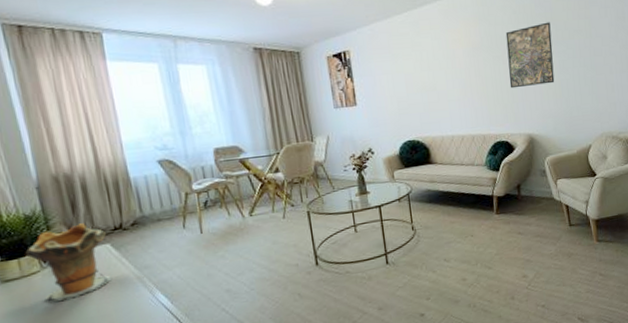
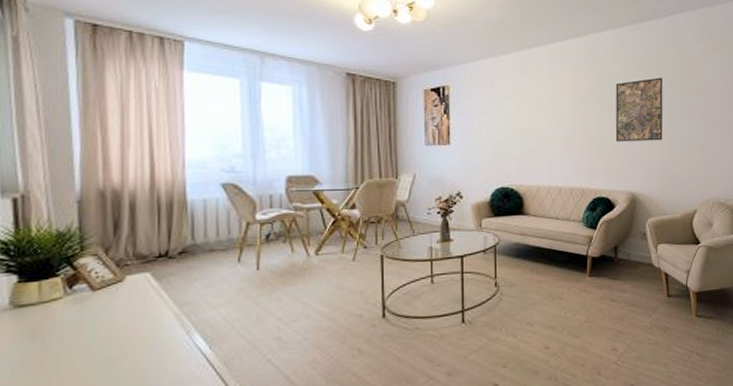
decorative vase: present [25,223,111,301] -> none [49,246,147,335]

